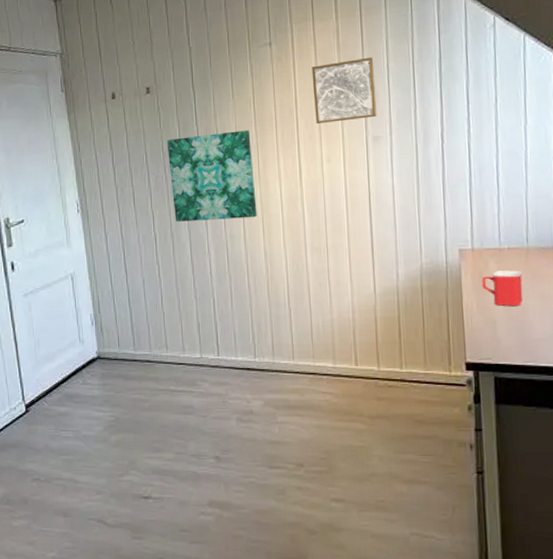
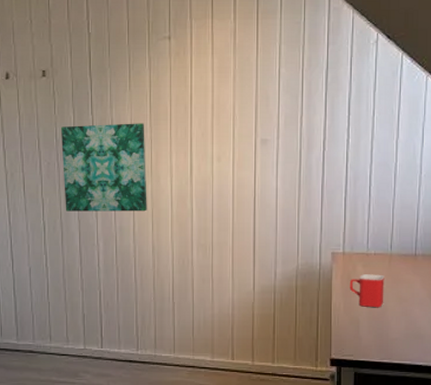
wall art: present [311,56,377,125] -> none [208,60,267,123]

